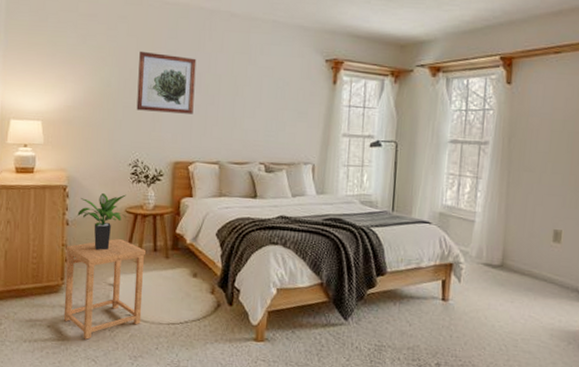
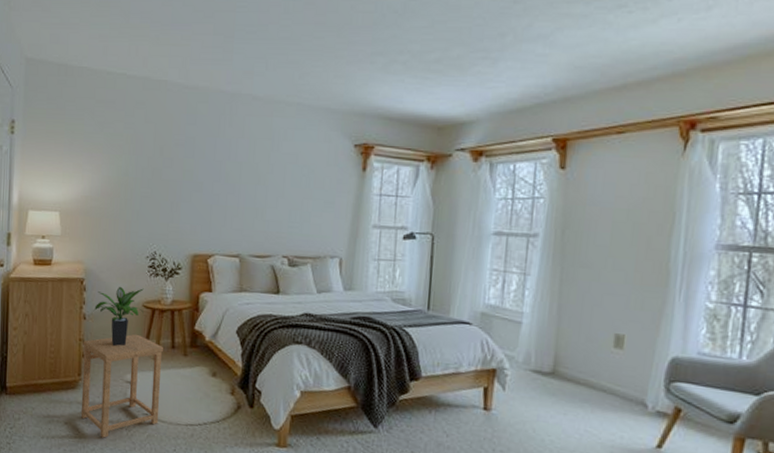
wall art: present [136,51,197,114] -> none [154,138,216,204]

